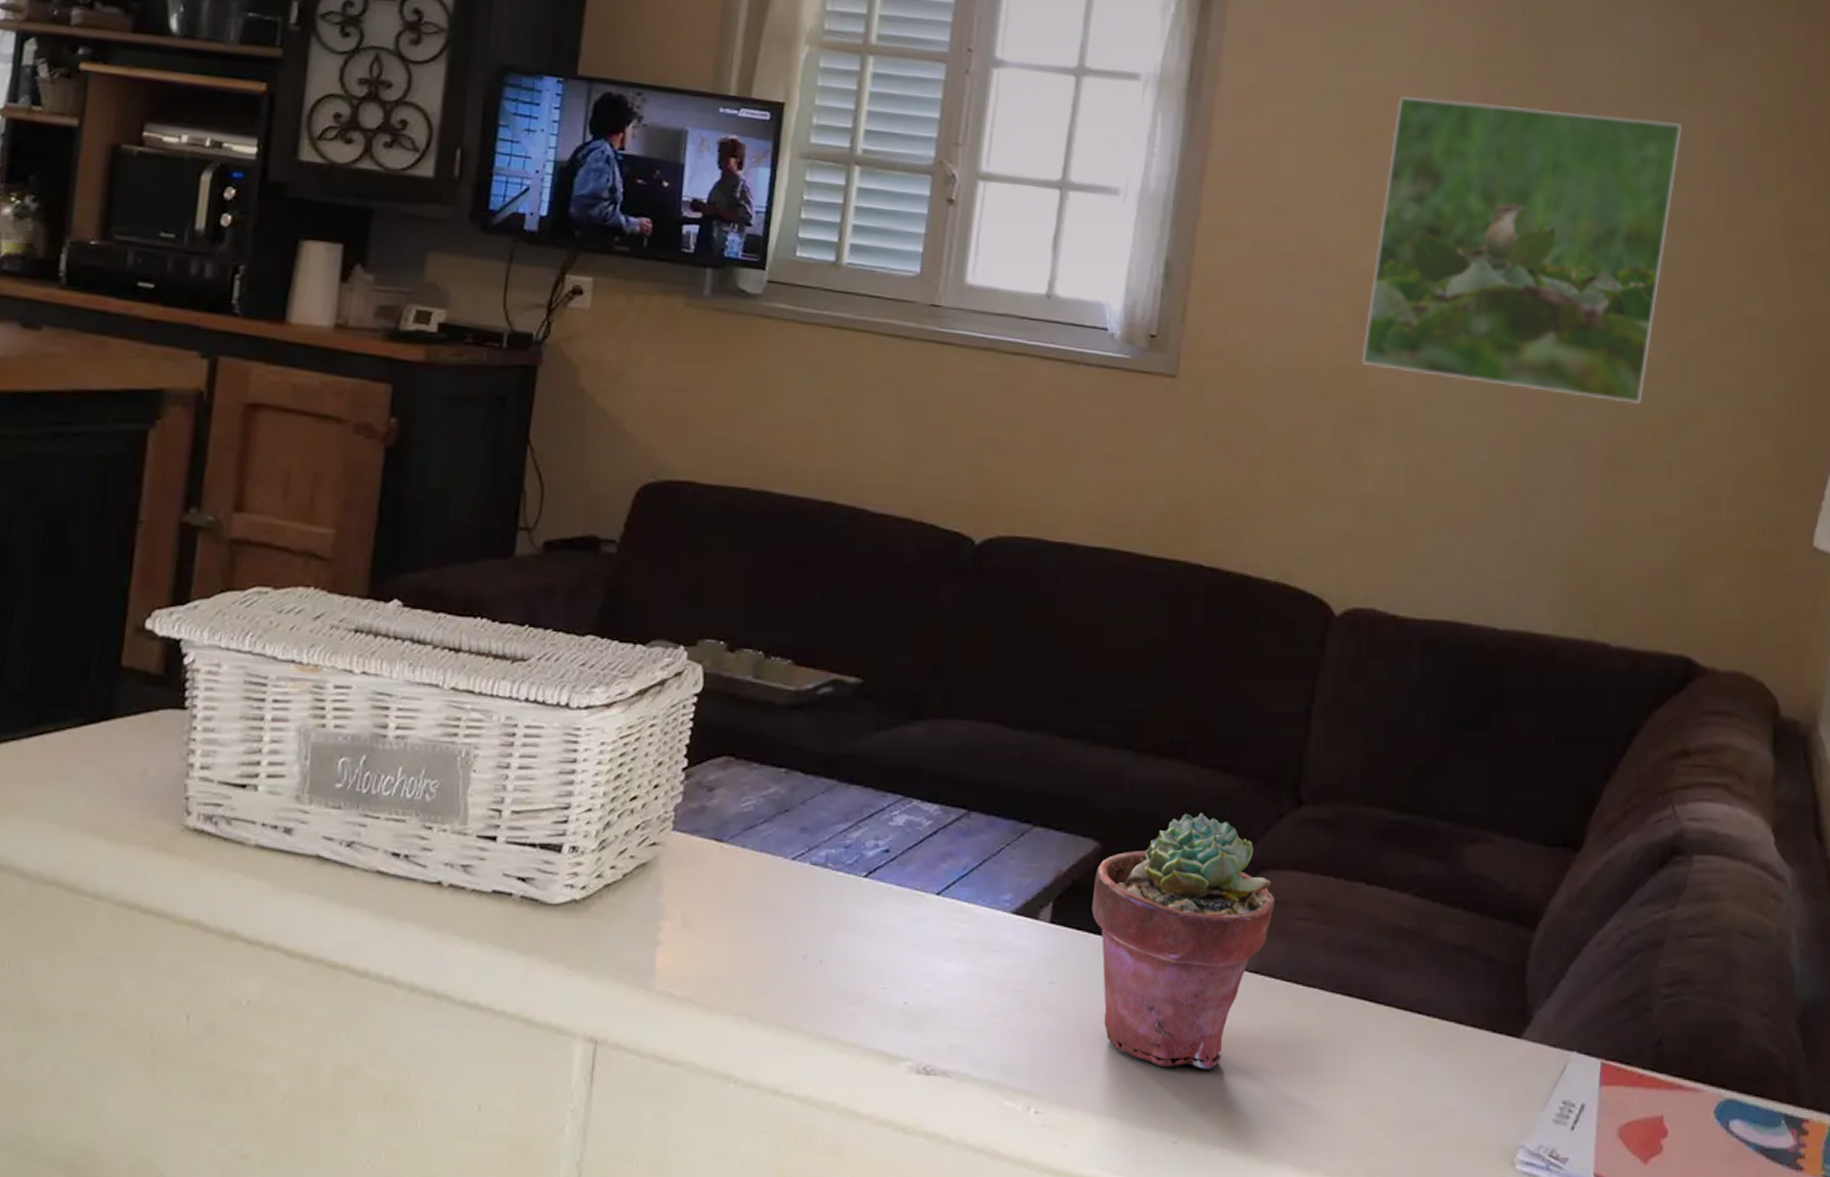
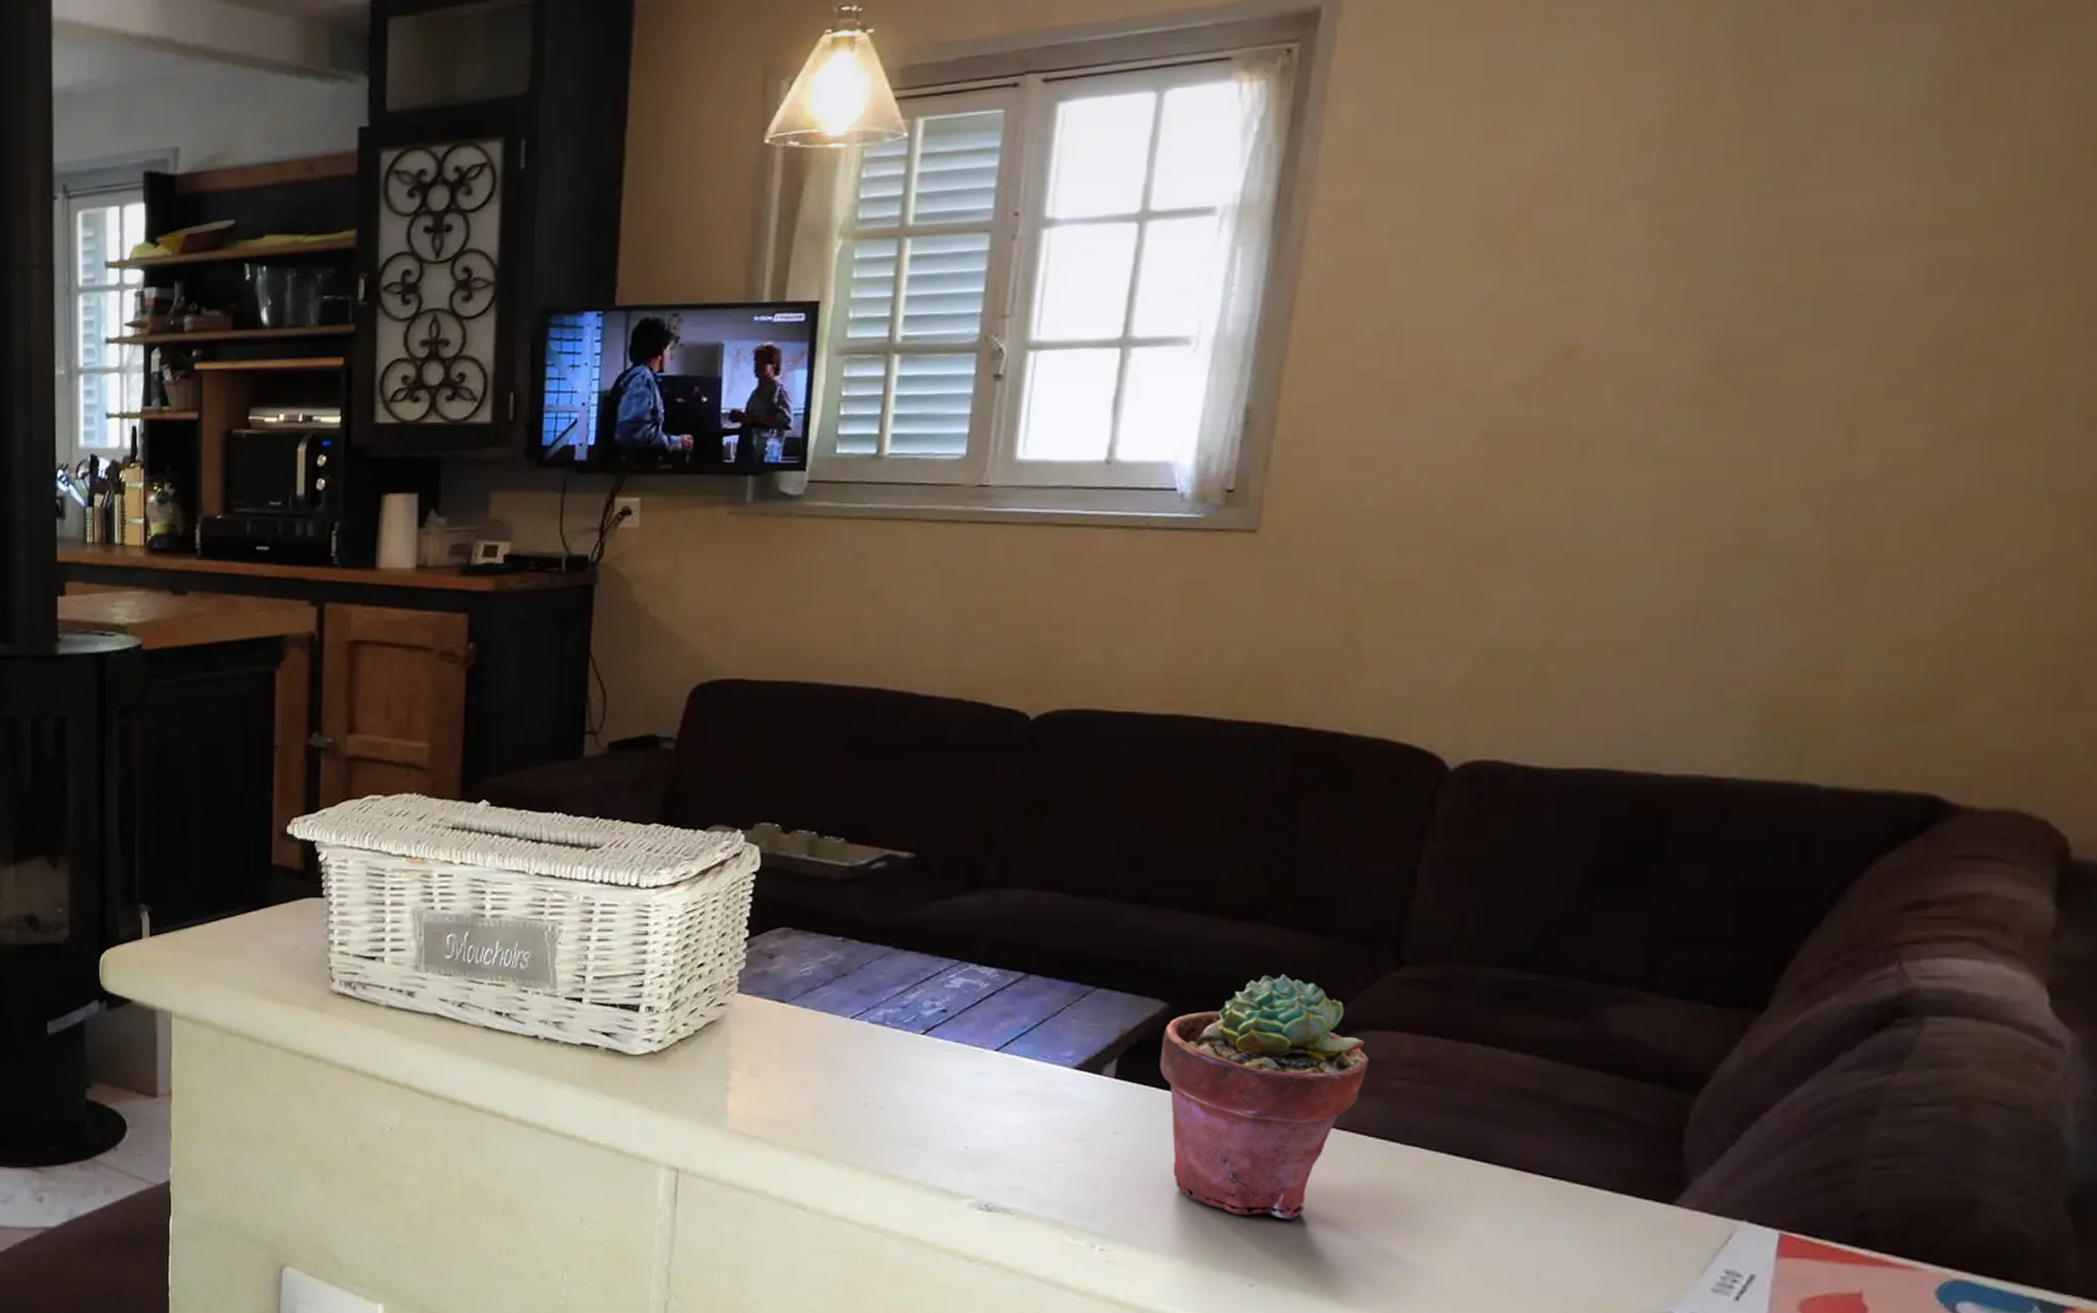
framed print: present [1361,96,1682,404] -> none [1490,148,1972,505]

